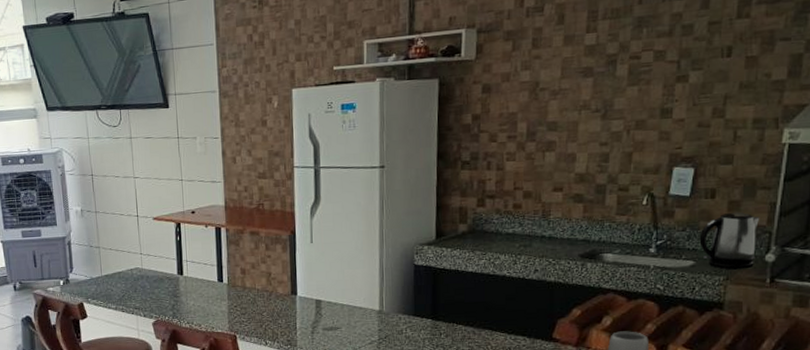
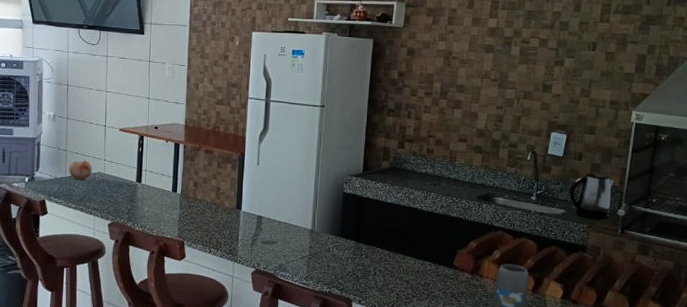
fruit: none [104,256,129,279] -> present [68,160,93,181]

